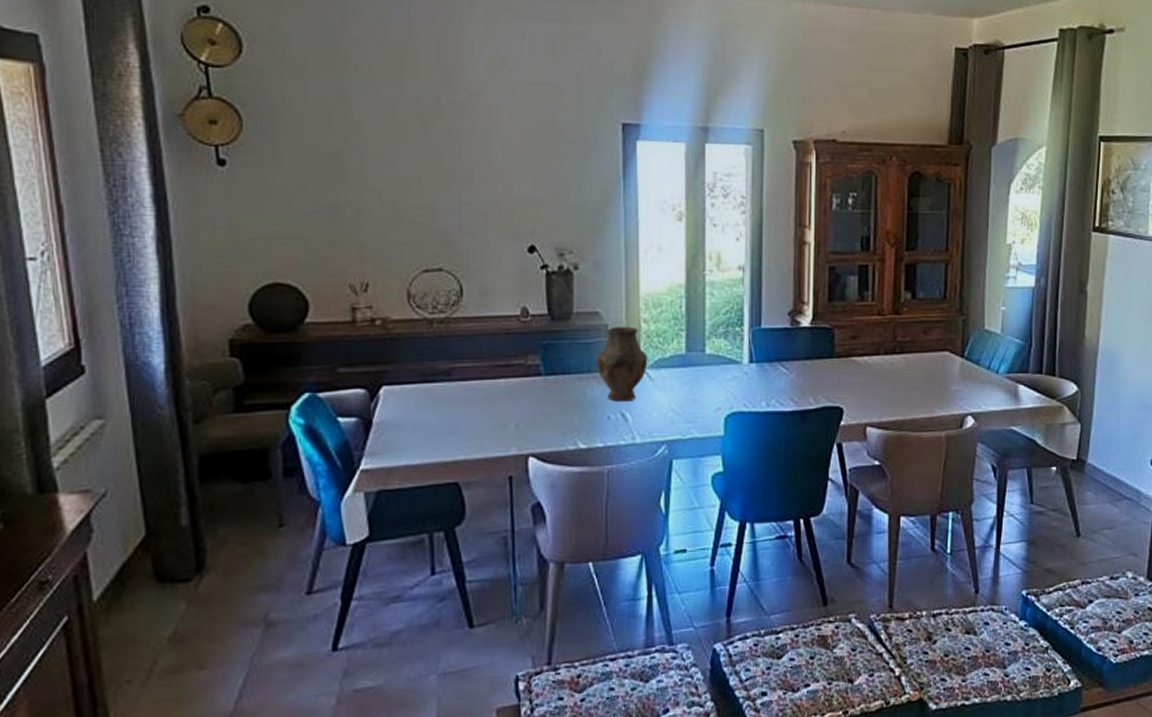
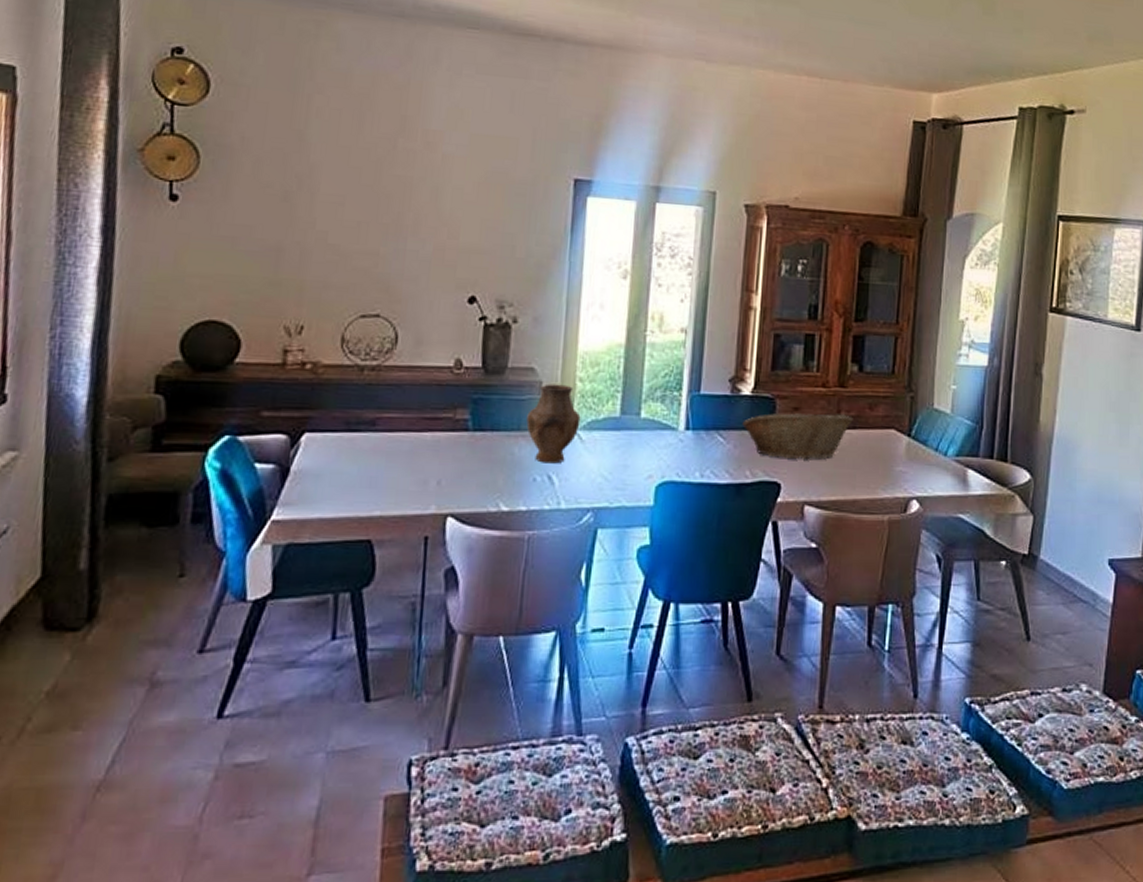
fruit basket: none [803,340,909,384] -> present [742,412,853,459]

